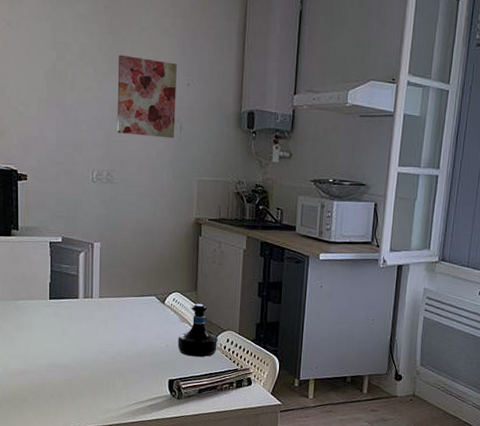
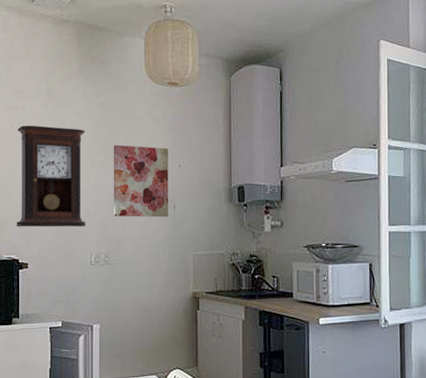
pendulum clock: none [13,23,89,142] -> present [15,125,86,228]

